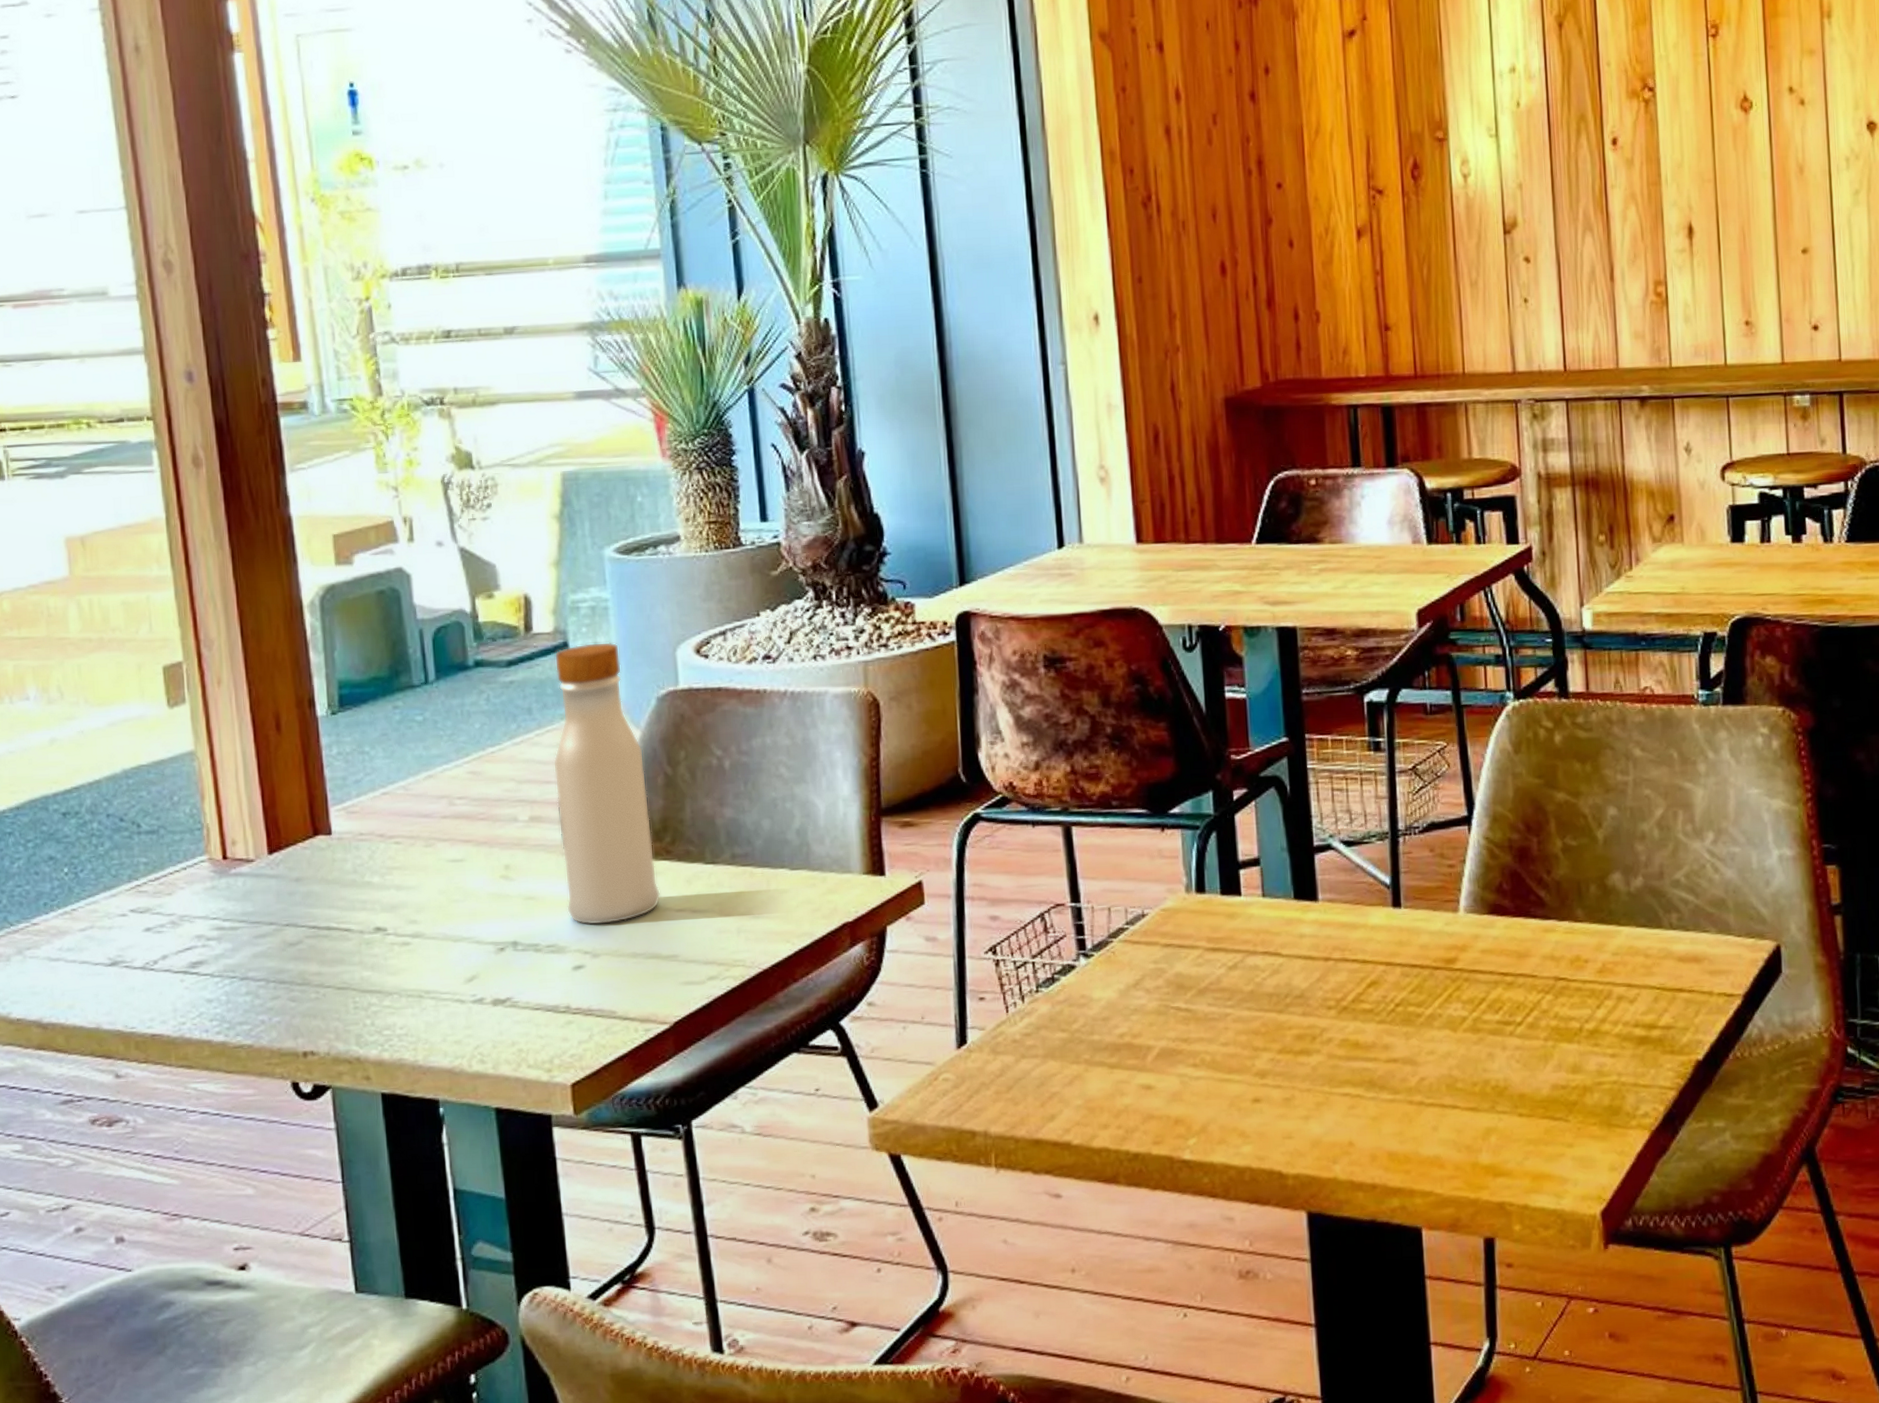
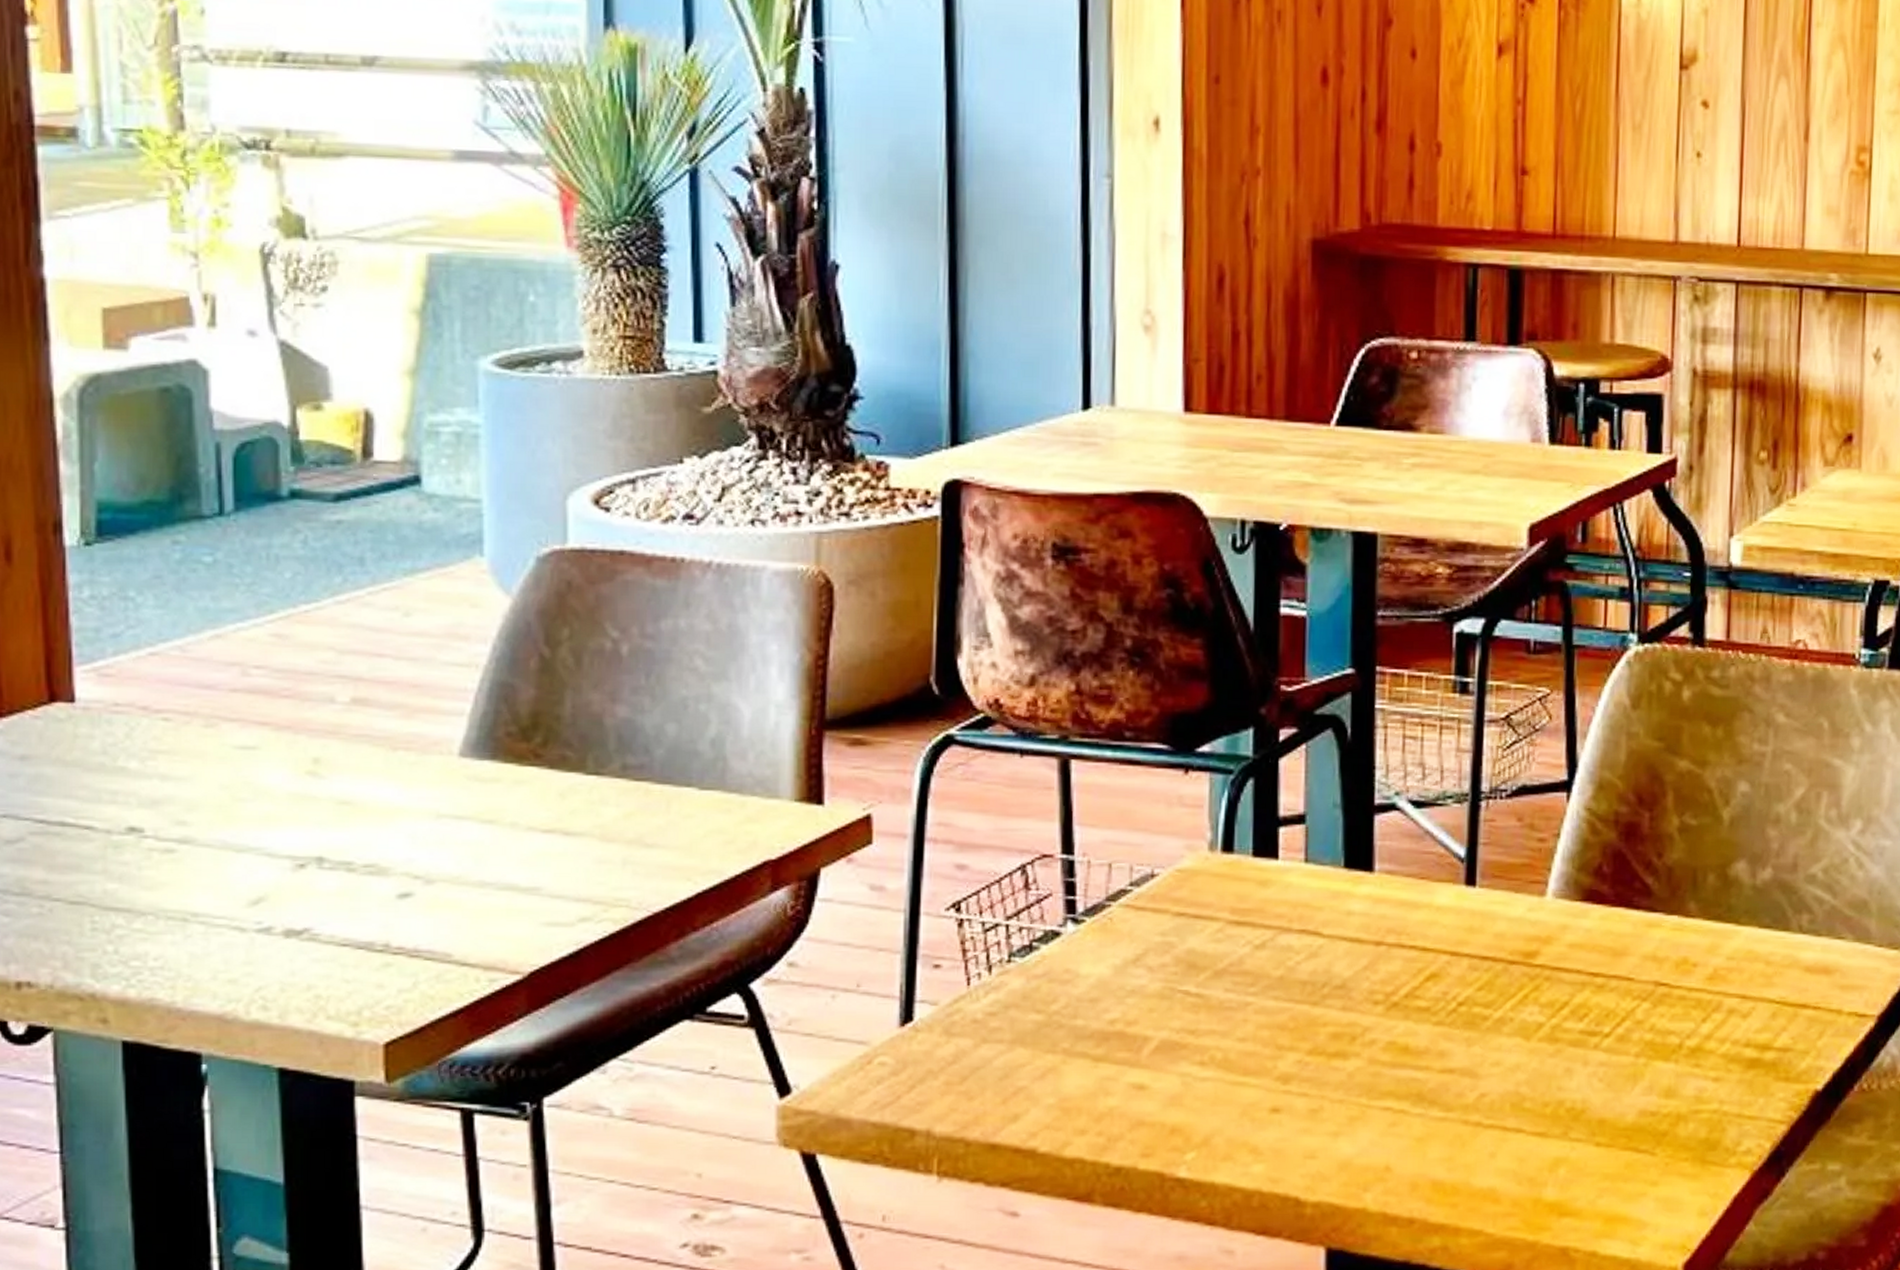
beverage bottle: present [553,642,661,925] -> none [390,479,524,843]

